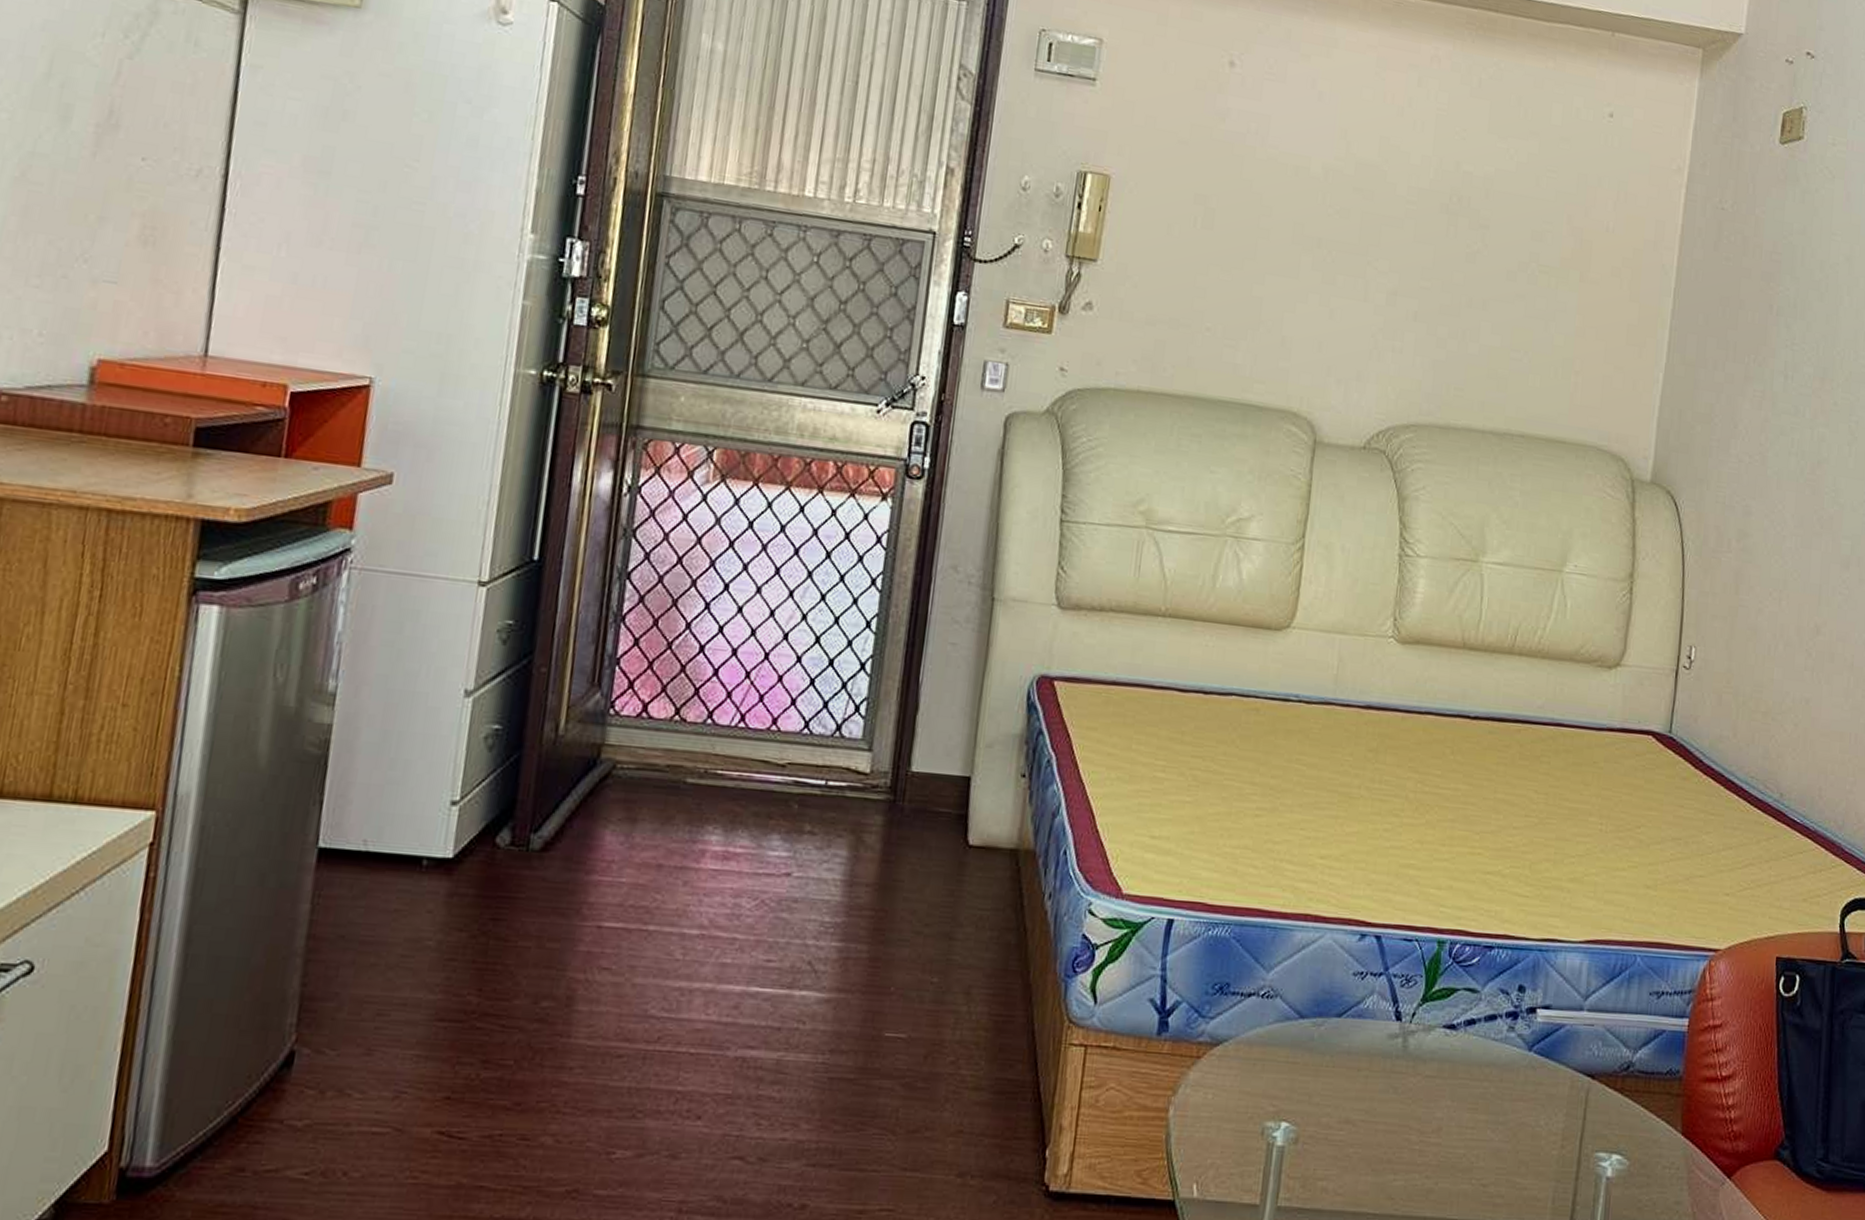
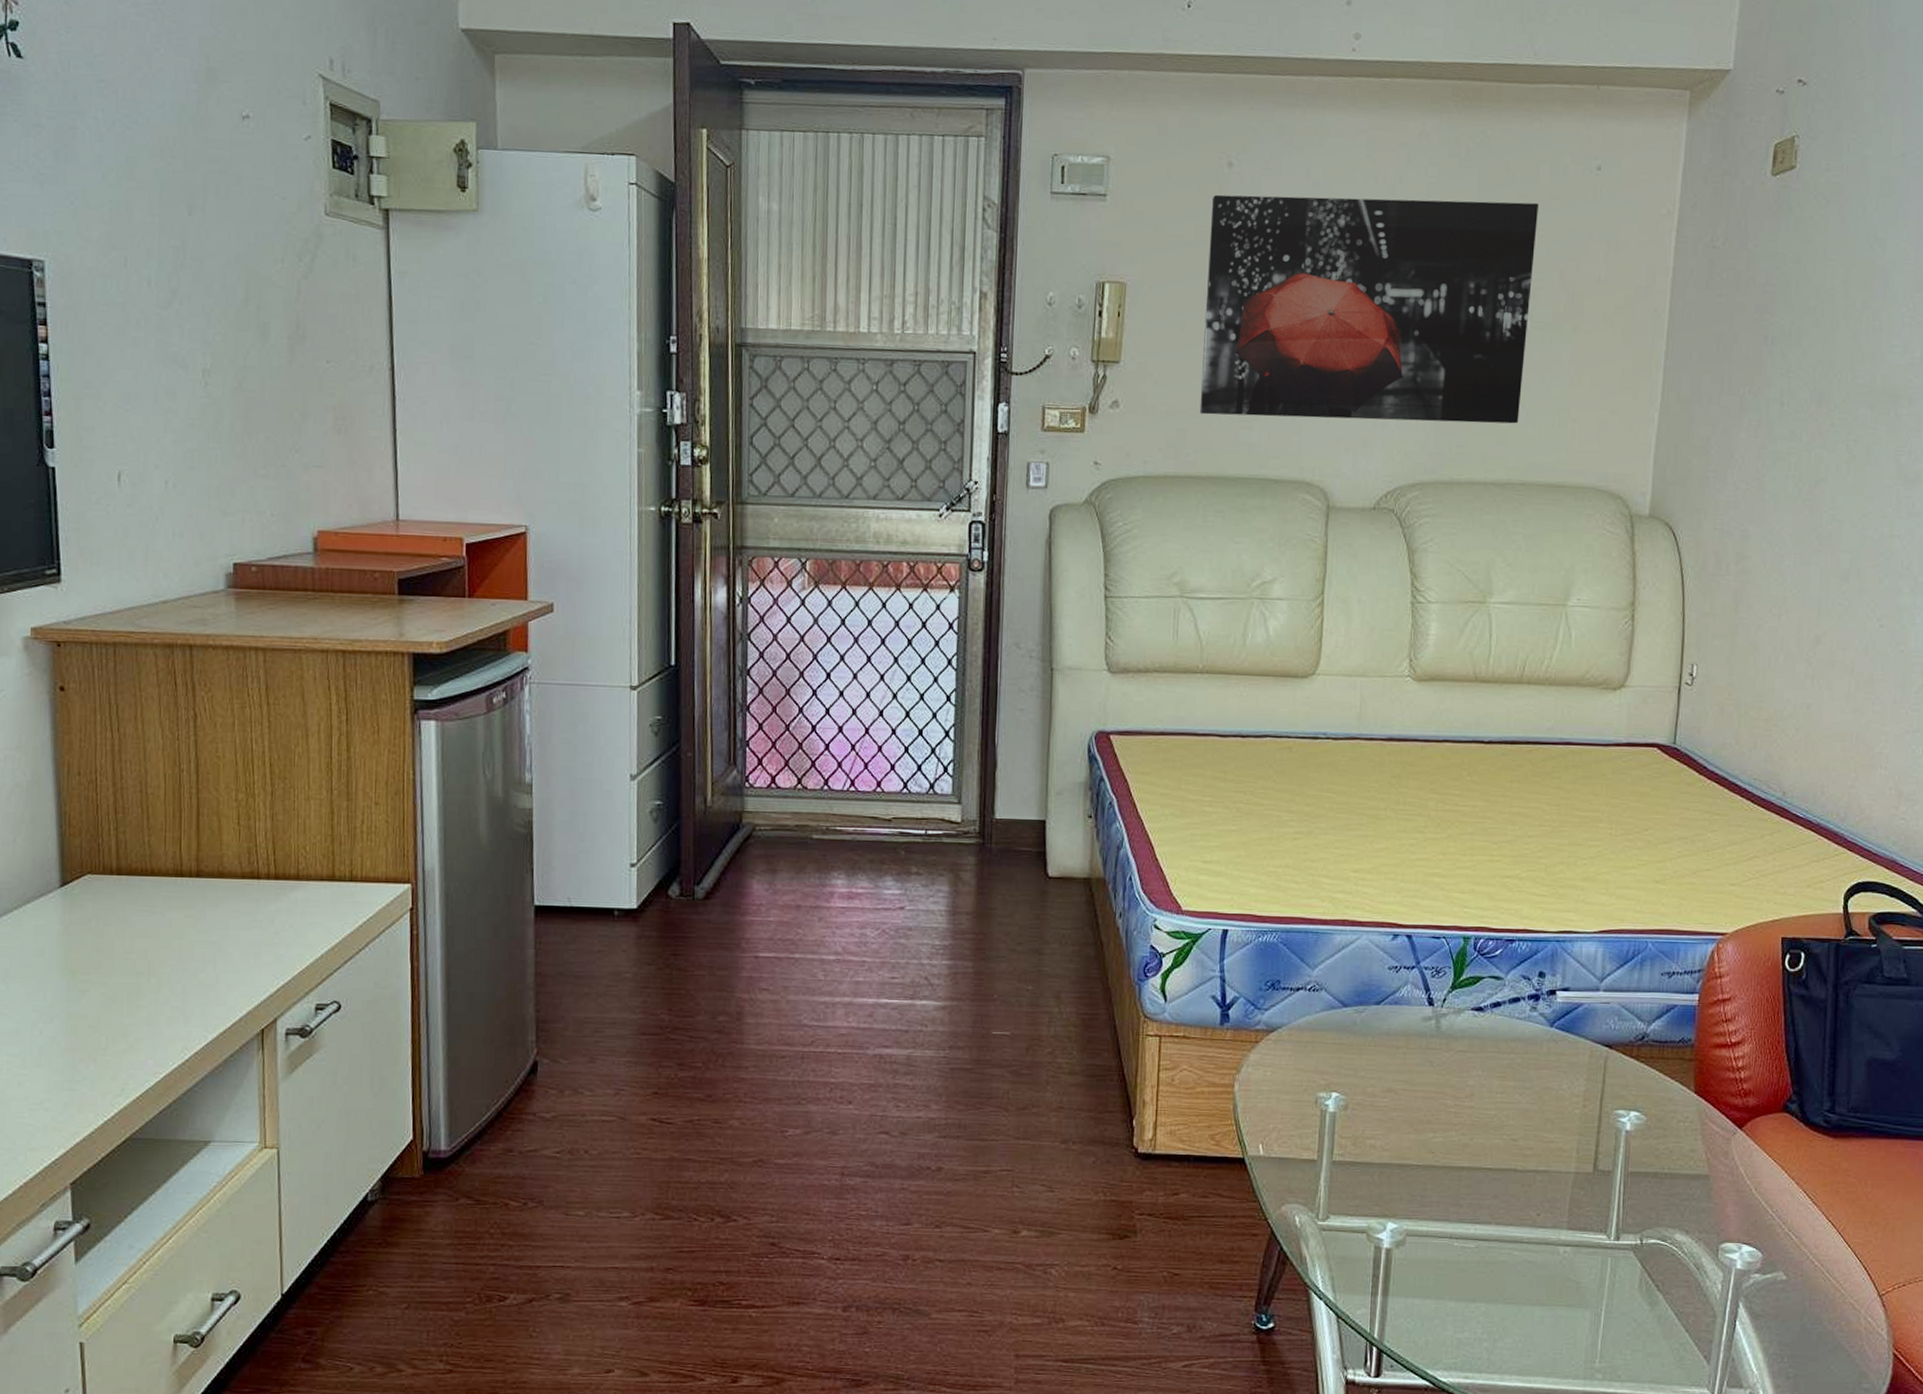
wall art: none [1181,93,1549,371] -> present [1199,194,1538,424]

